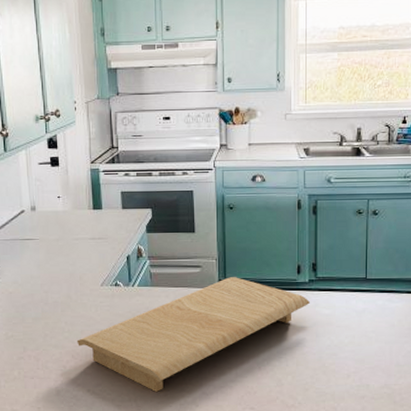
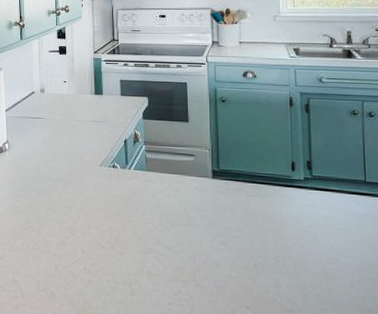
cutting board: present [76,277,310,392] -> none [75,168,306,278]

